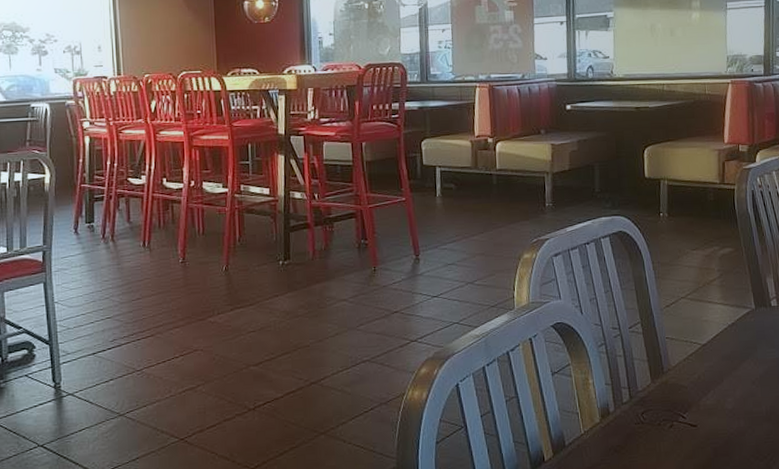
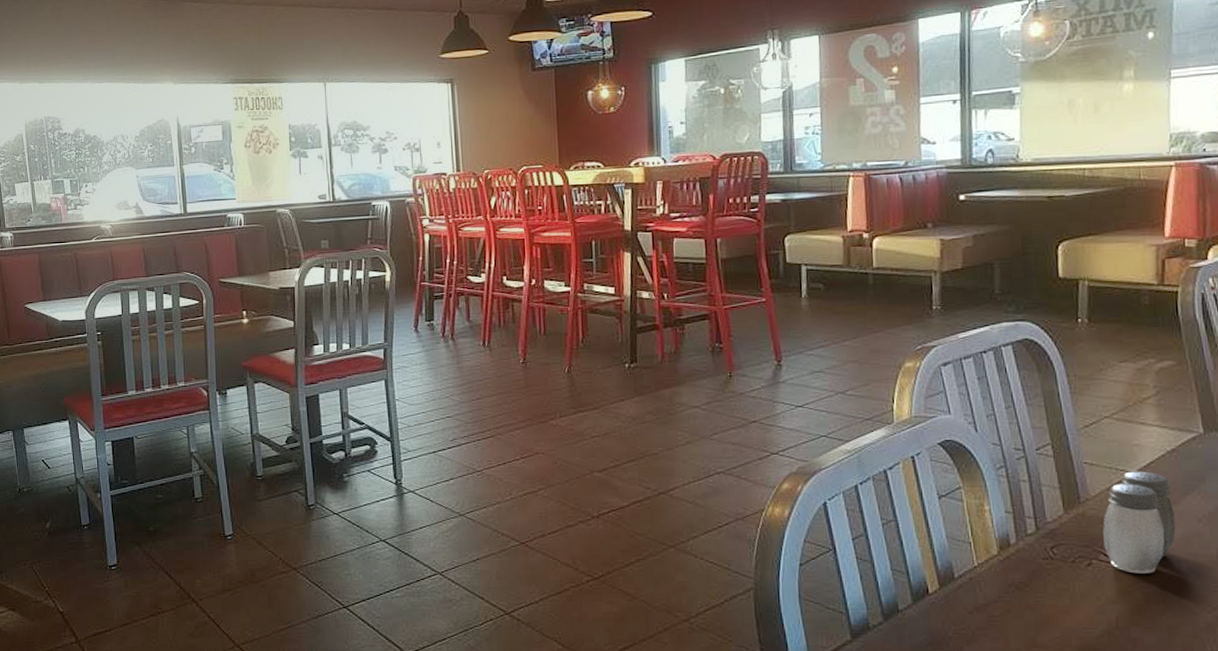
salt and pepper shaker: none [681,343,736,432] -> present [1103,471,1176,574]

